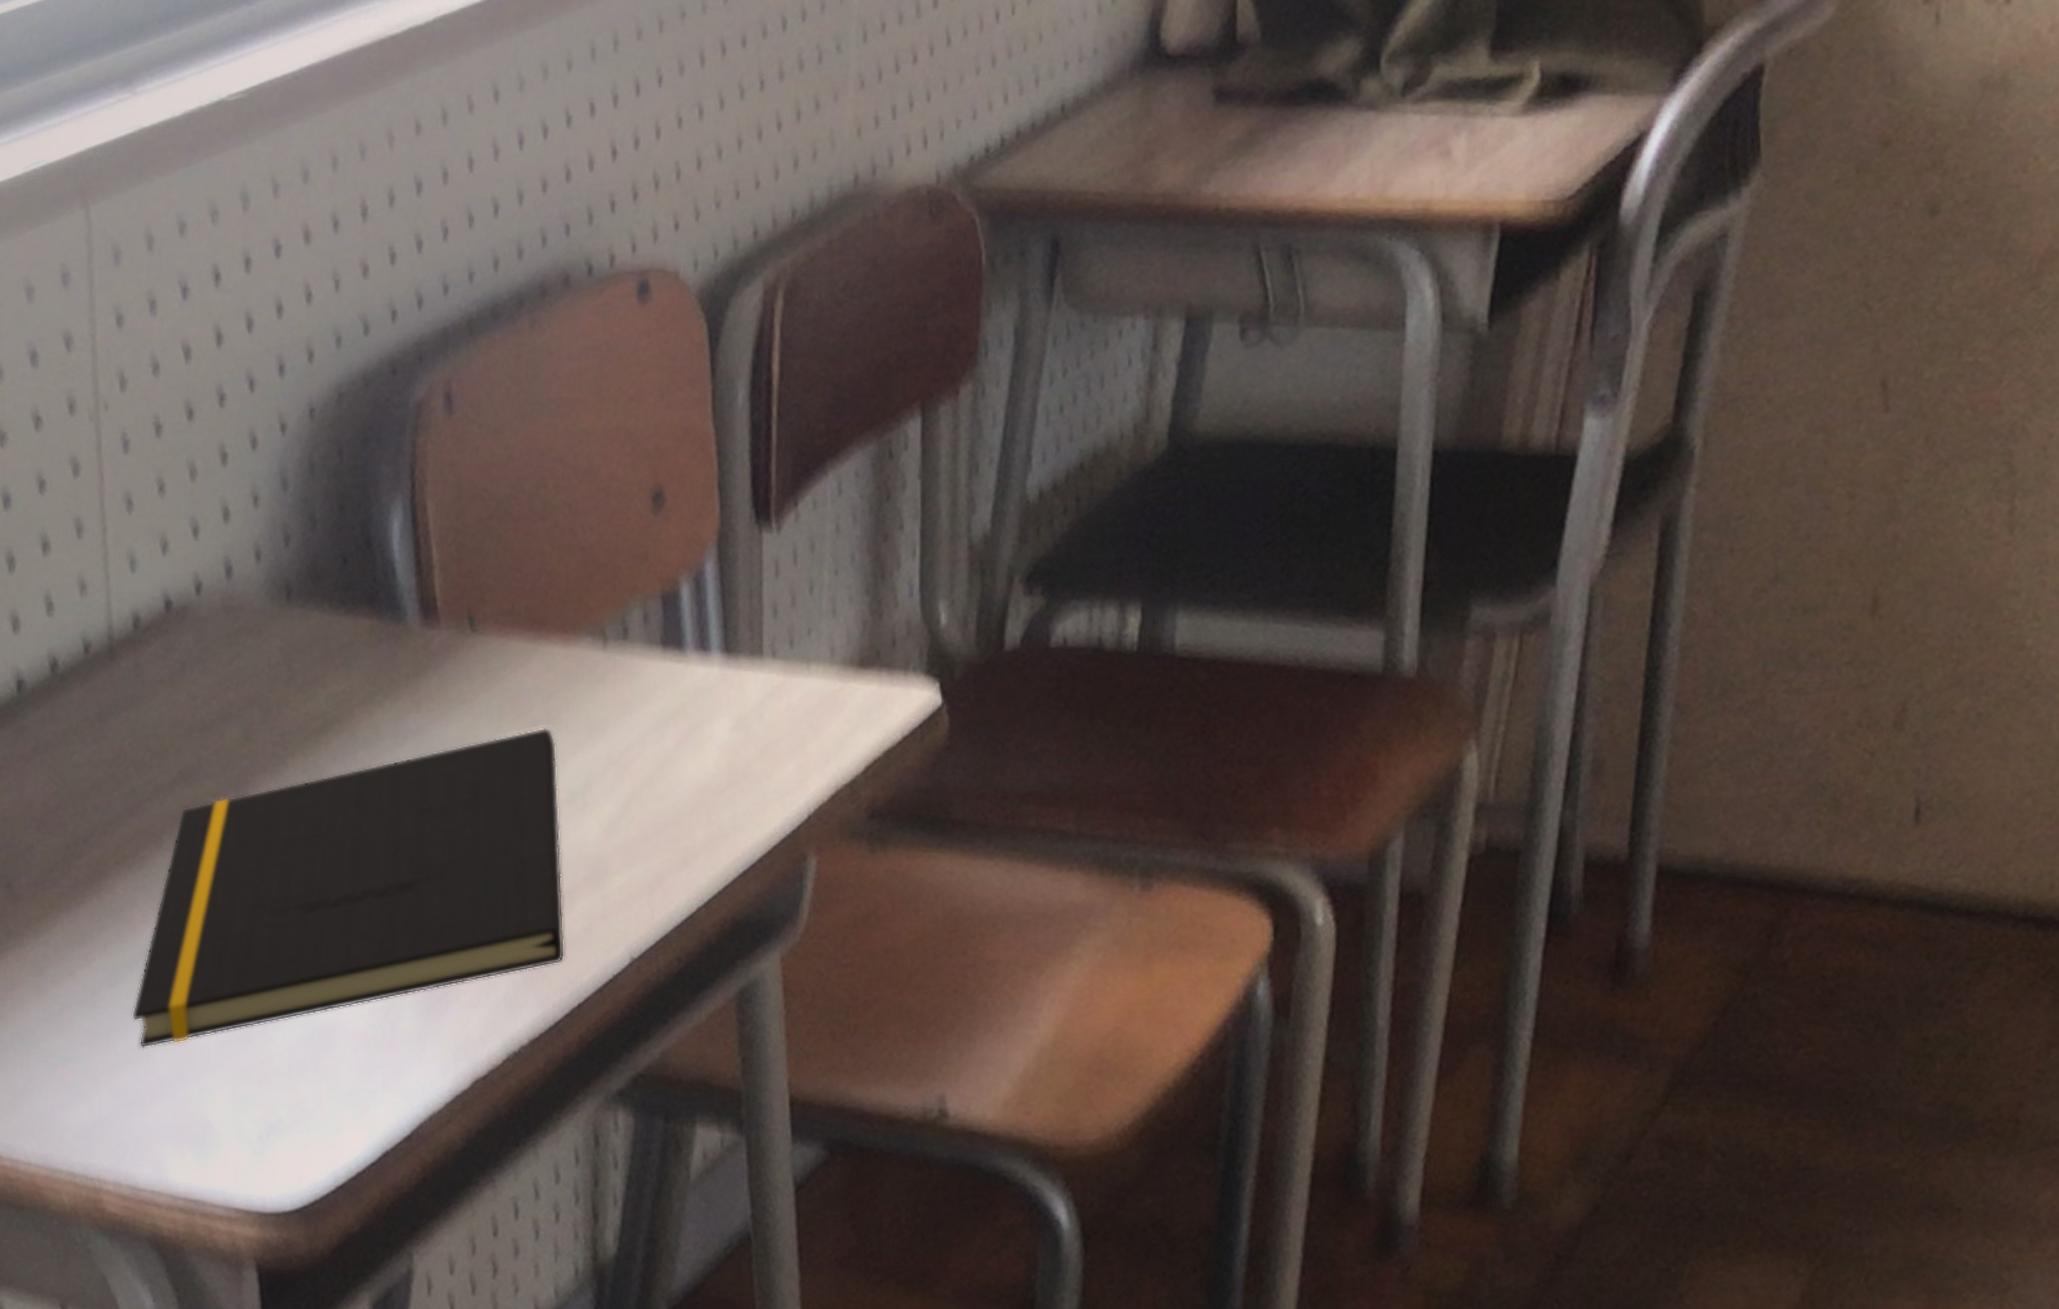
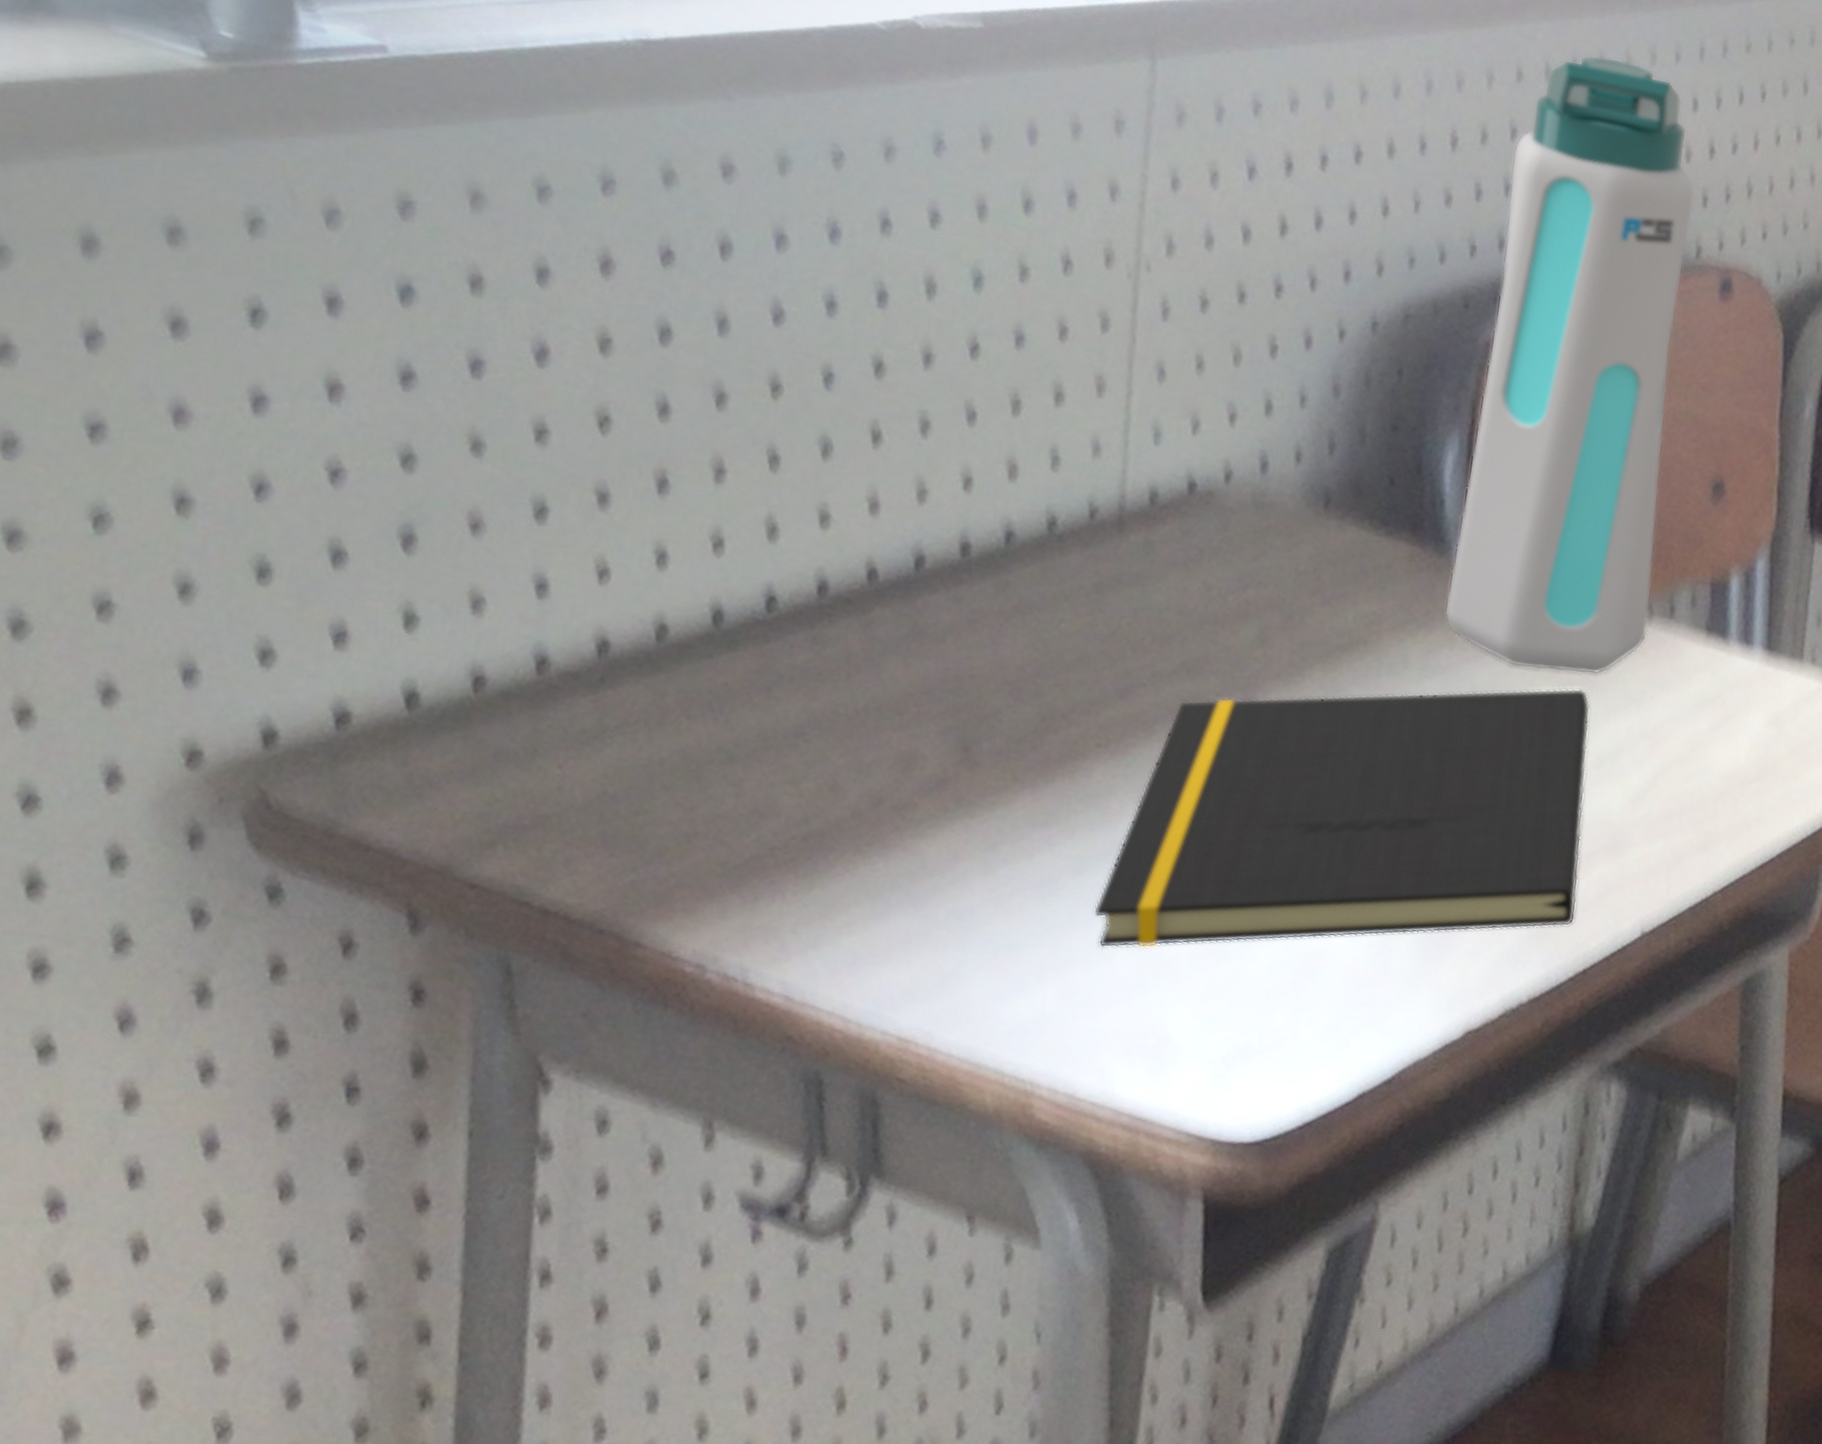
water bottle: none [407,83,605,718] -> present [1444,55,1695,675]

